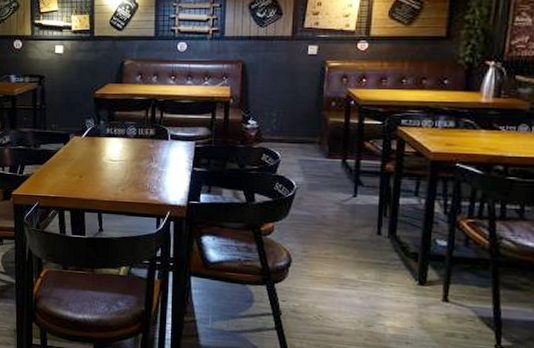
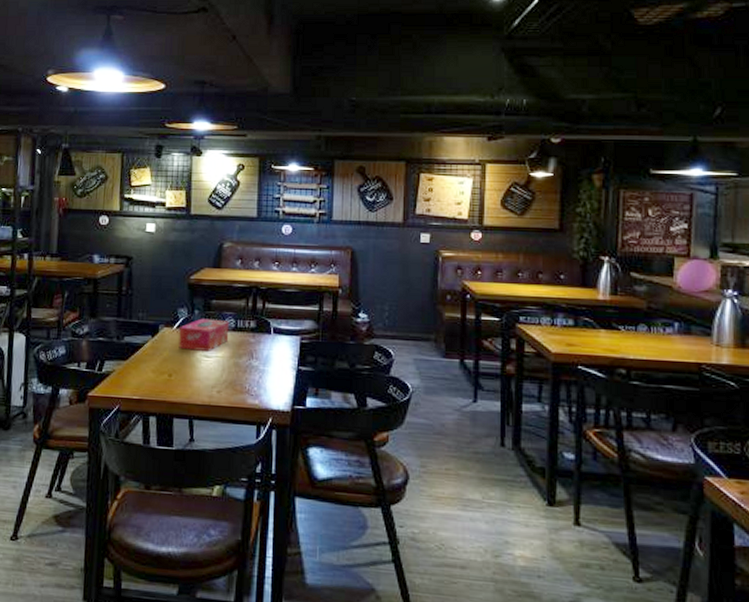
tissue box: none [87,128,131,157] -> present [179,318,230,353]

